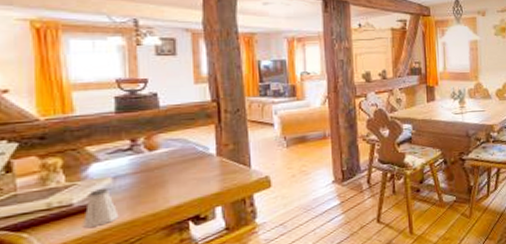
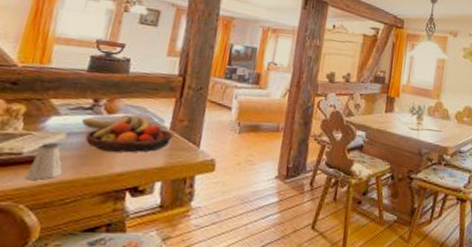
fruit bowl: none [123,147,221,188] -> present [81,115,174,153]

